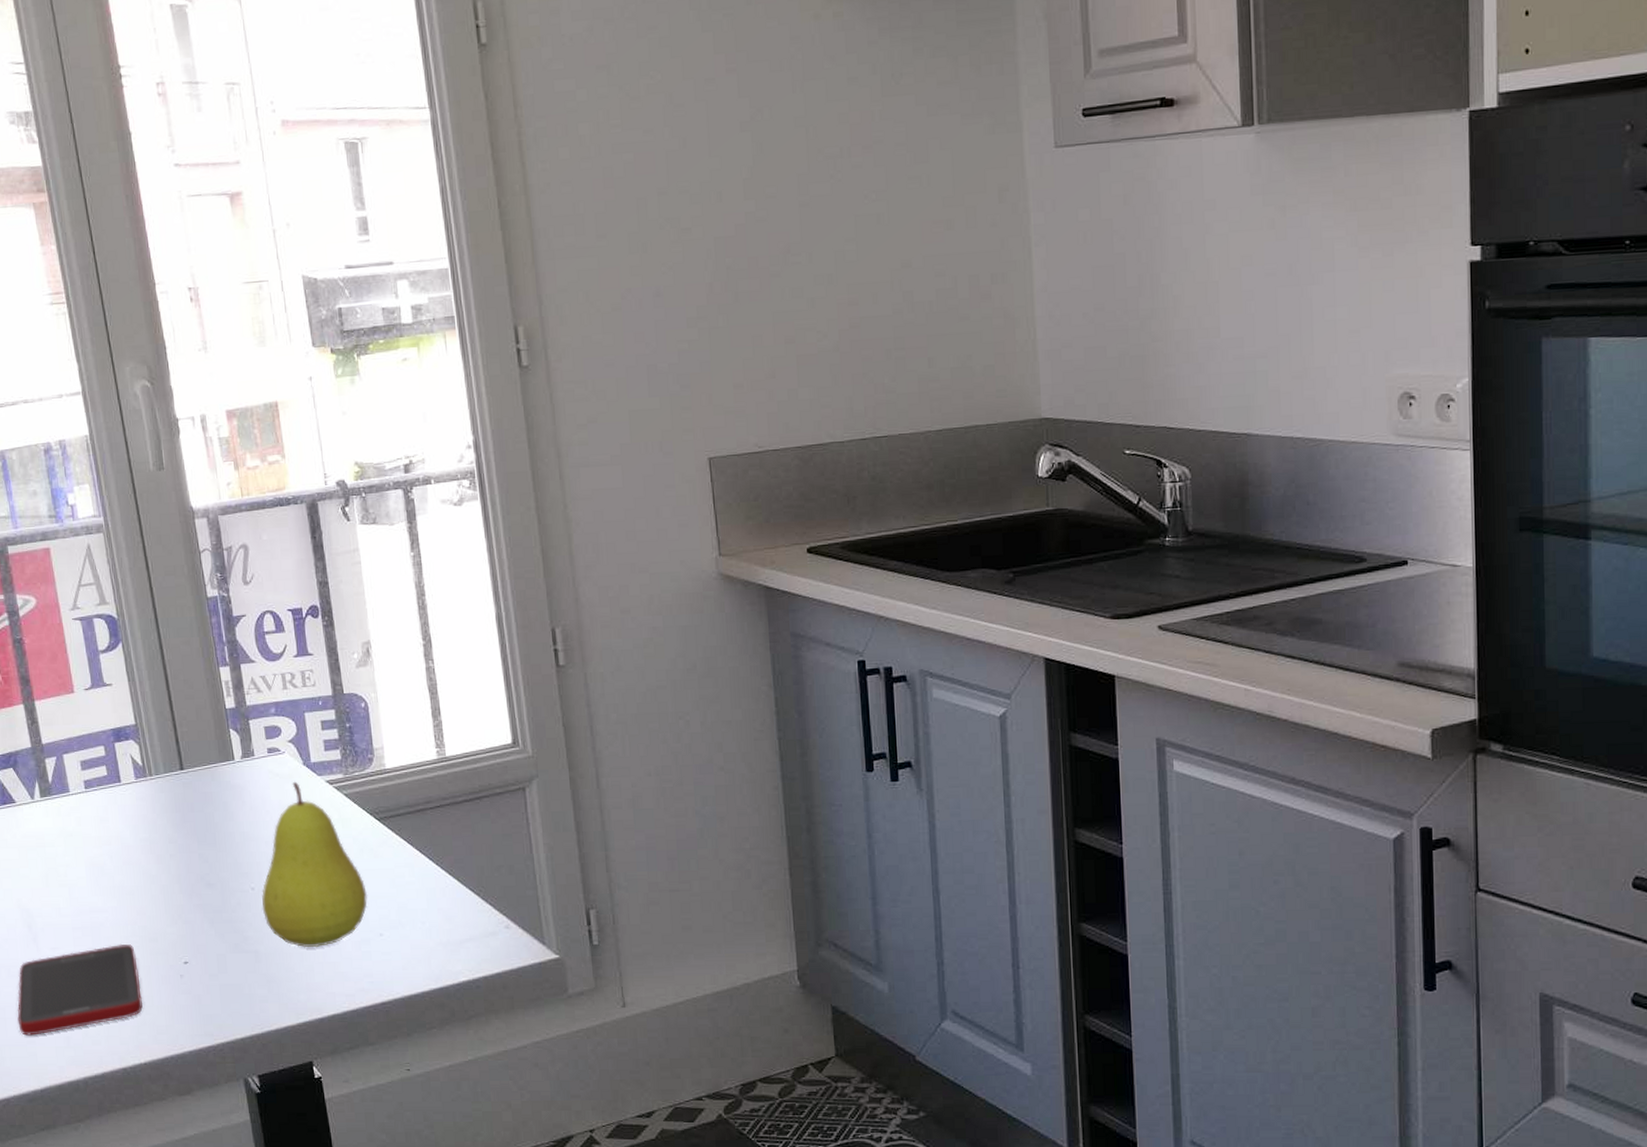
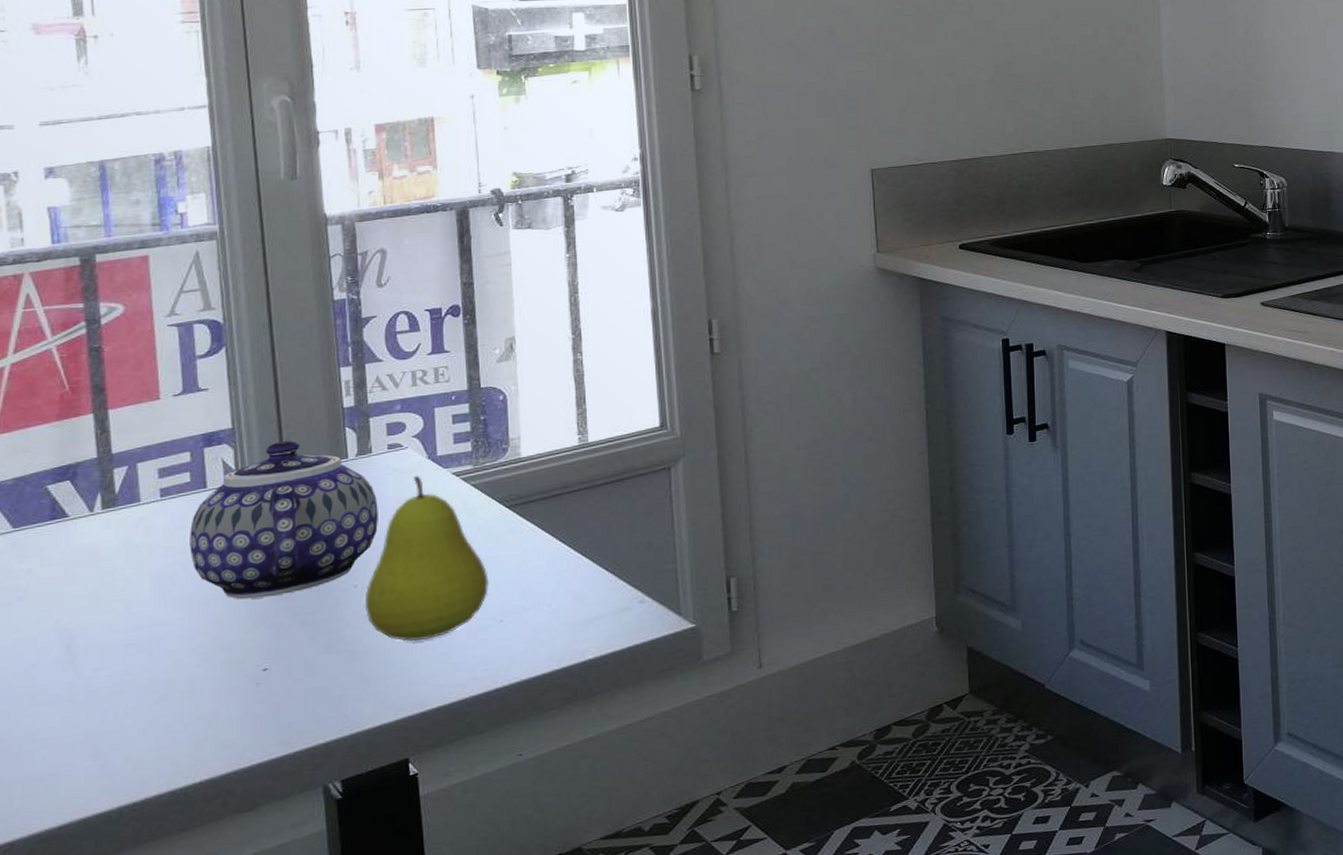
cell phone: present [17,943,143,1036] -> none [38,656,205,769]
teapot: none [111,739,267,893] -> present [190,440,378,600]

